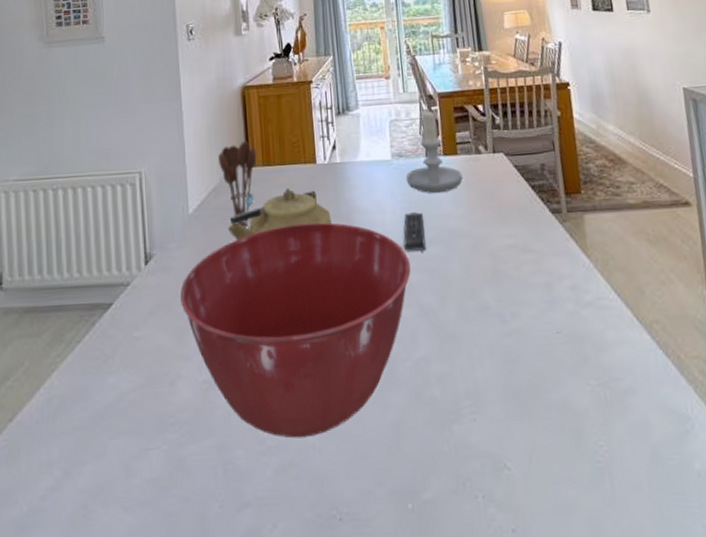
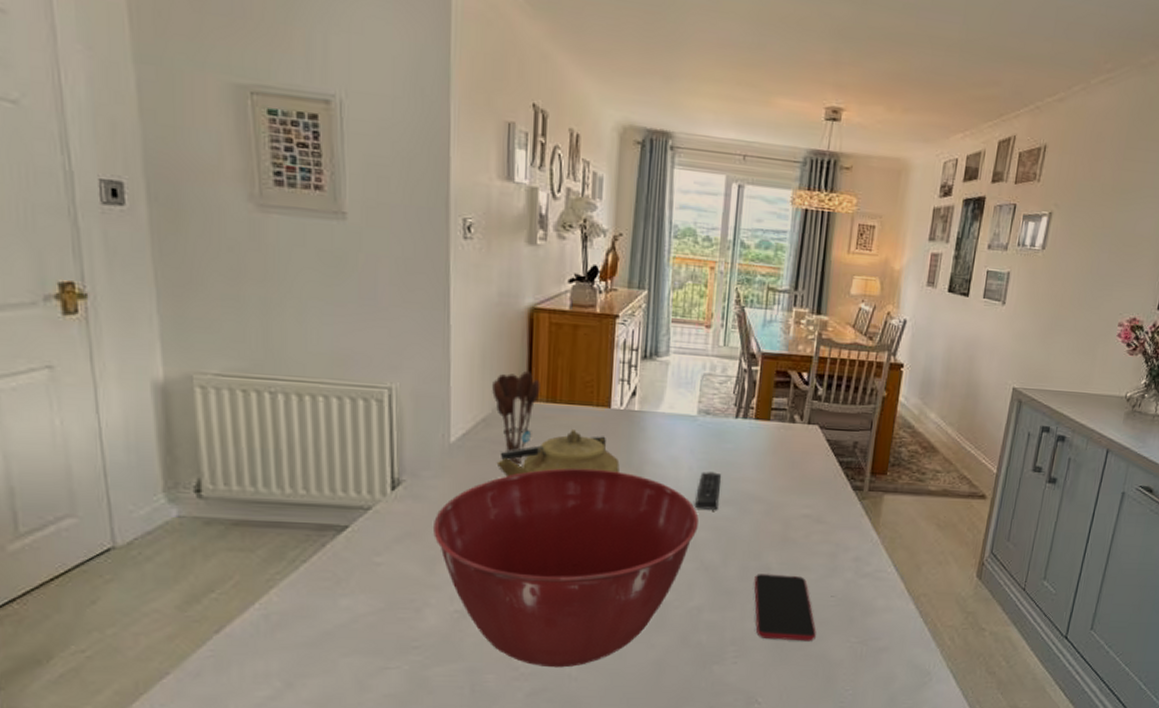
candle: present [405,108,463,194] -> none [709,367,771,457]
smartphone: none [475,313,552,389] -> present [754,574,816,642]

